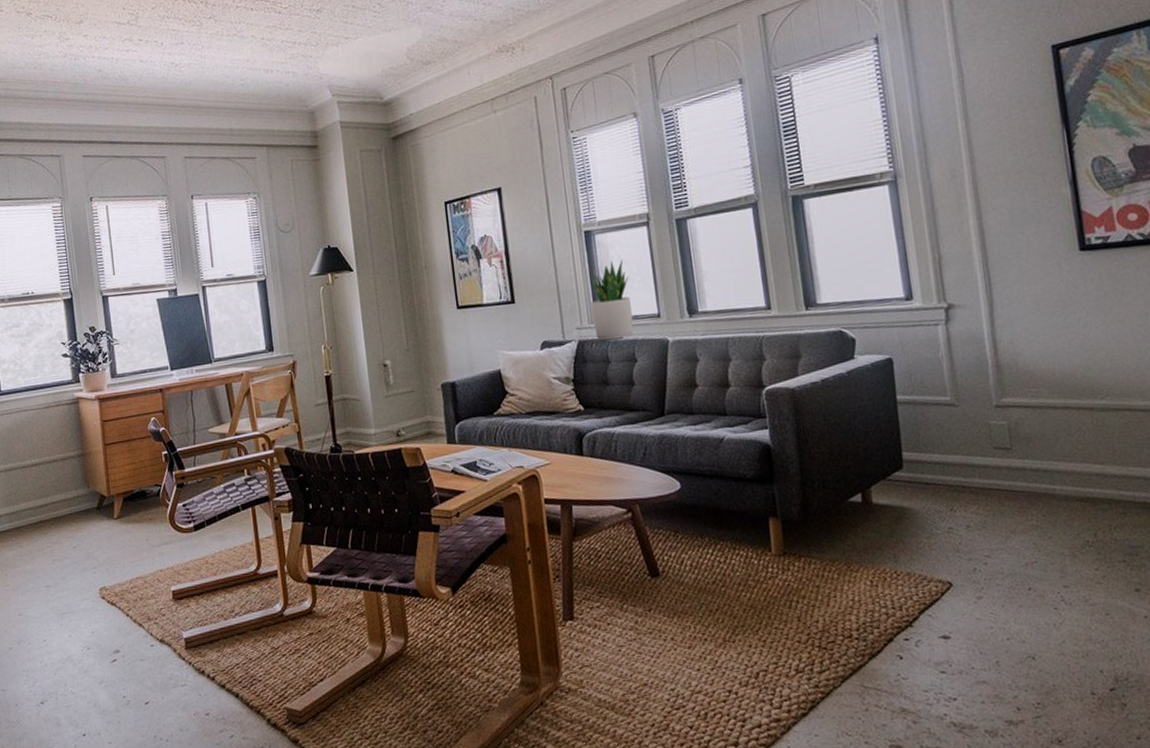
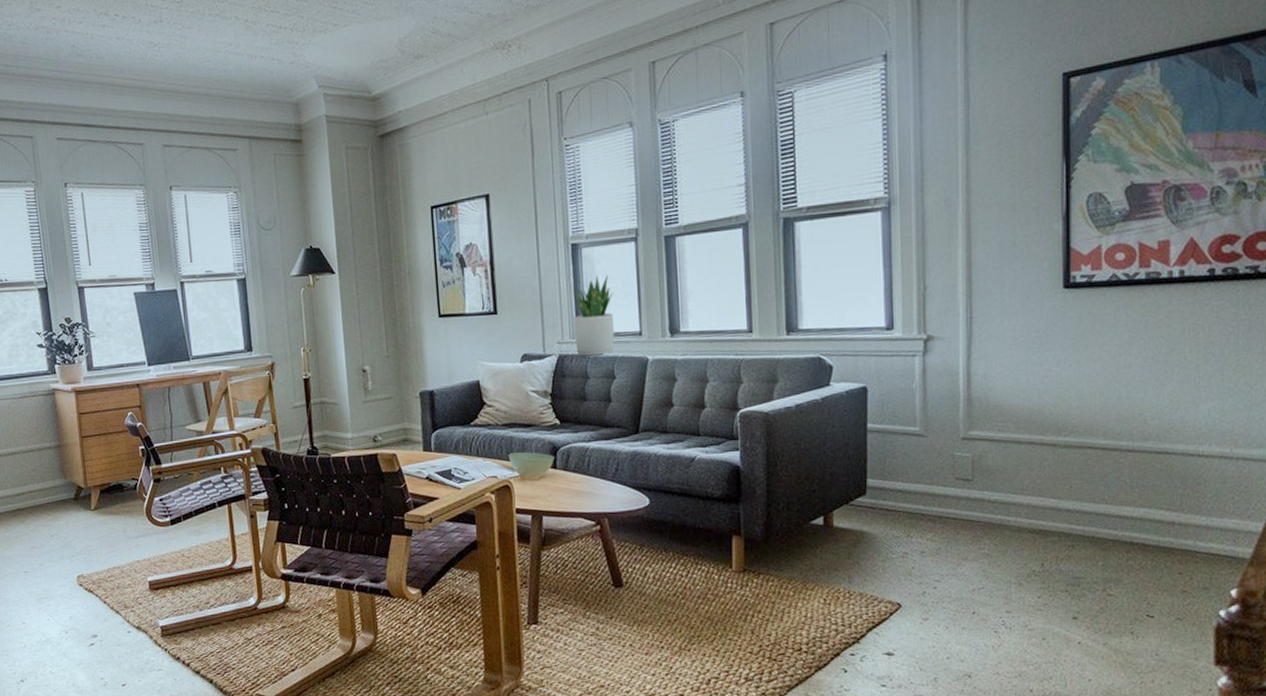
bowl: none [533,440,581,470] -> present [508,452,555,481]

